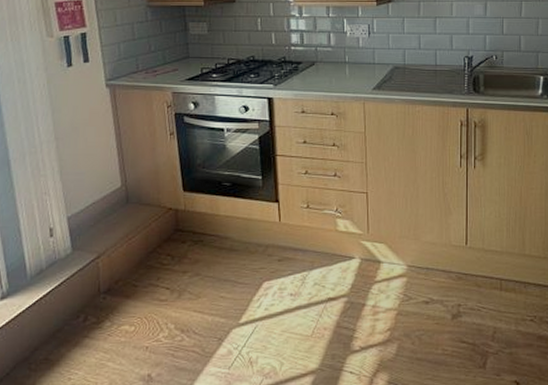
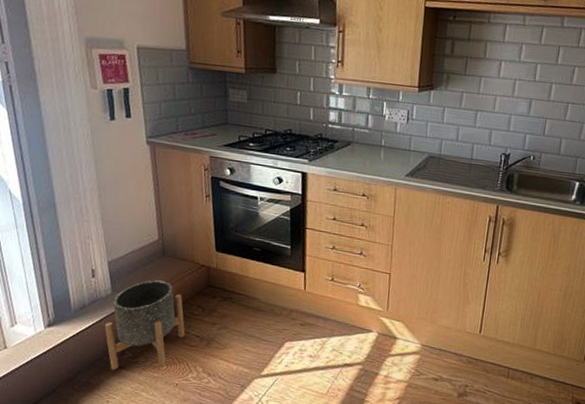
planter: none [64,231,154,341] -> present [104,280,186,370]

